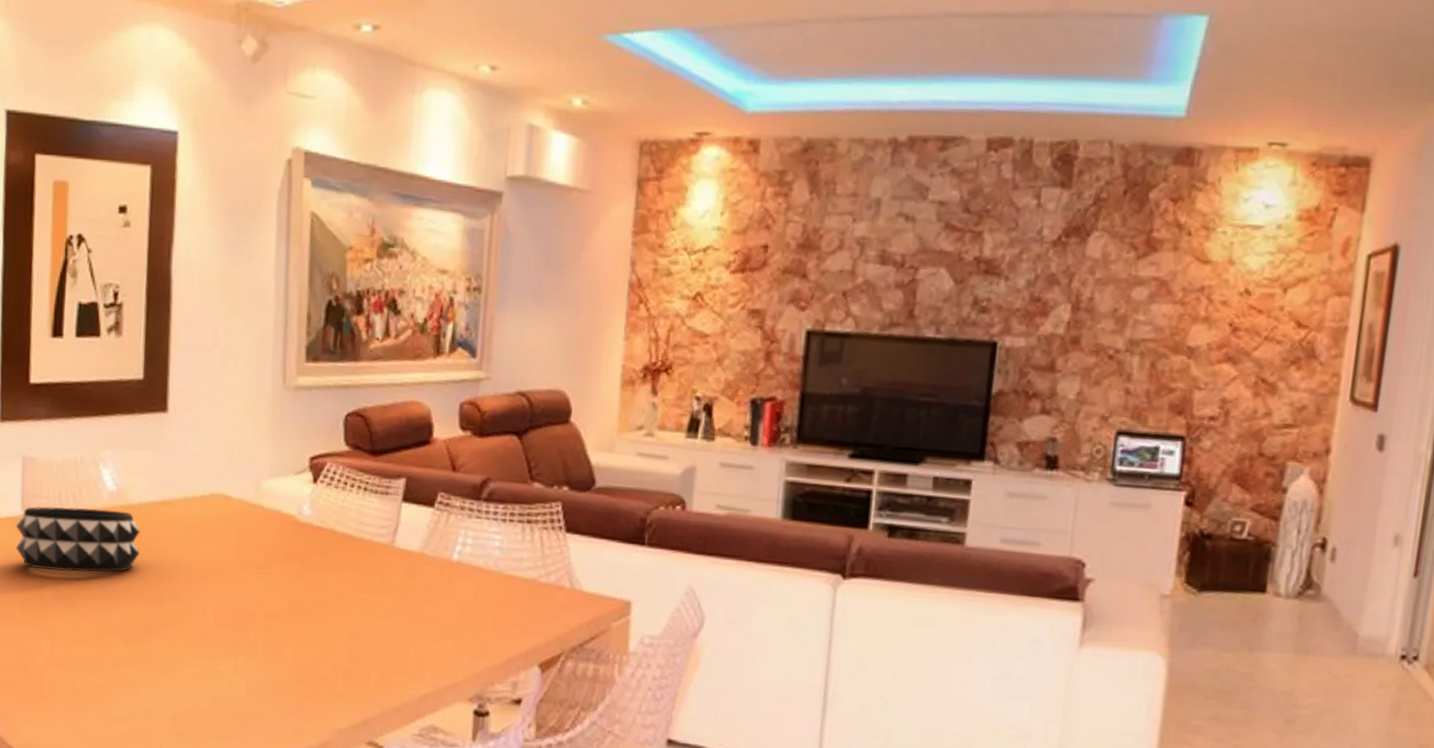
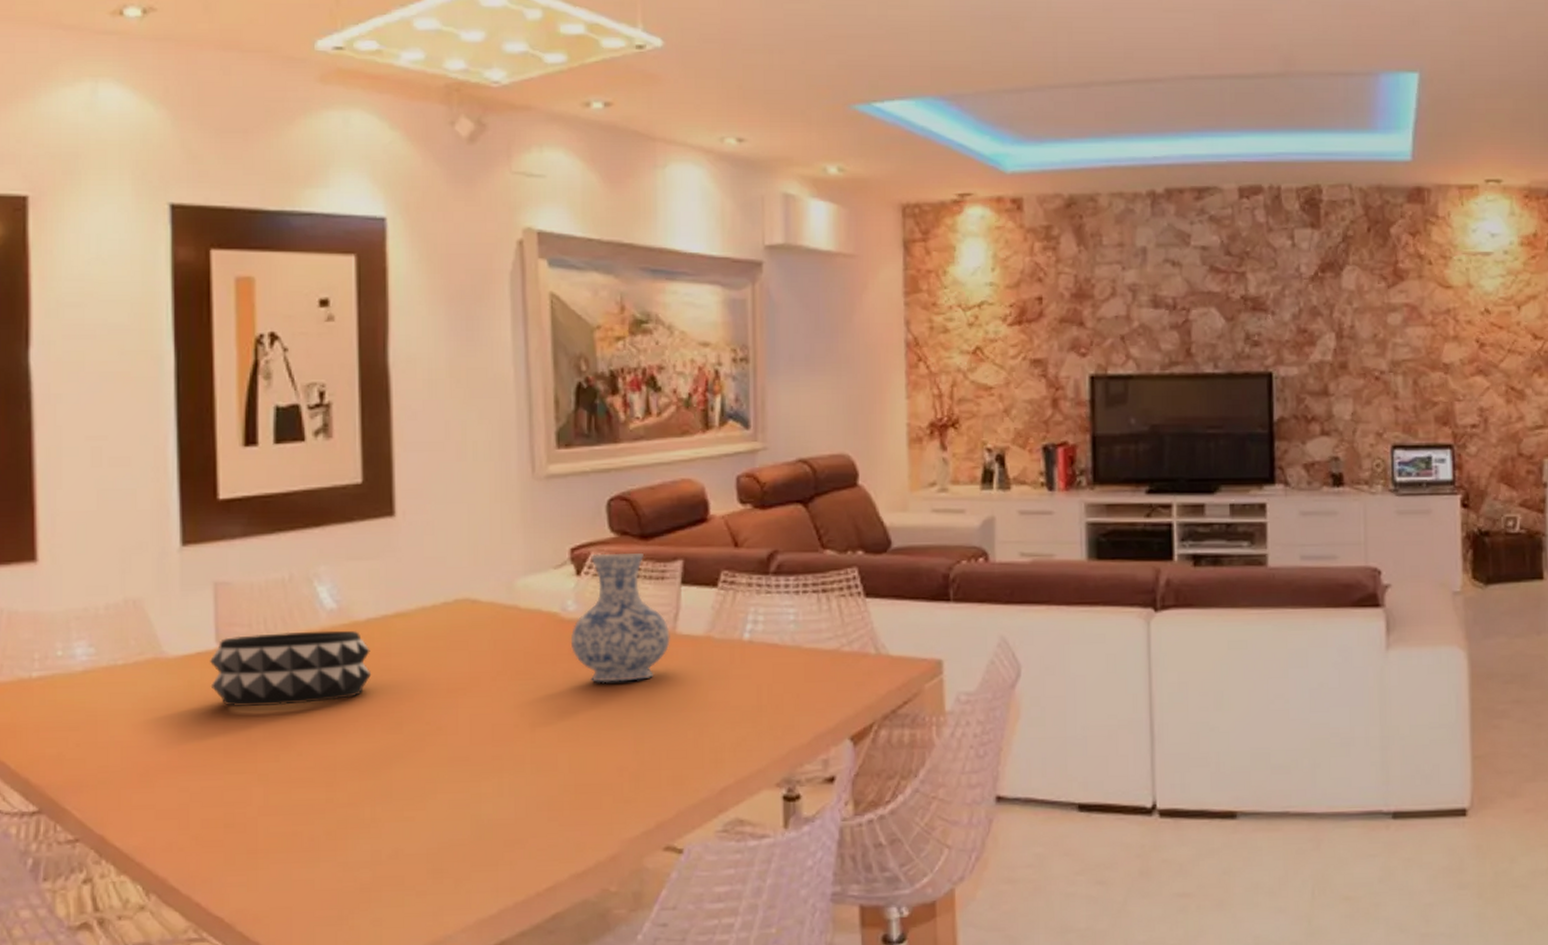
vase: none [303,464,389,587] -> present [570,553,670,682]

